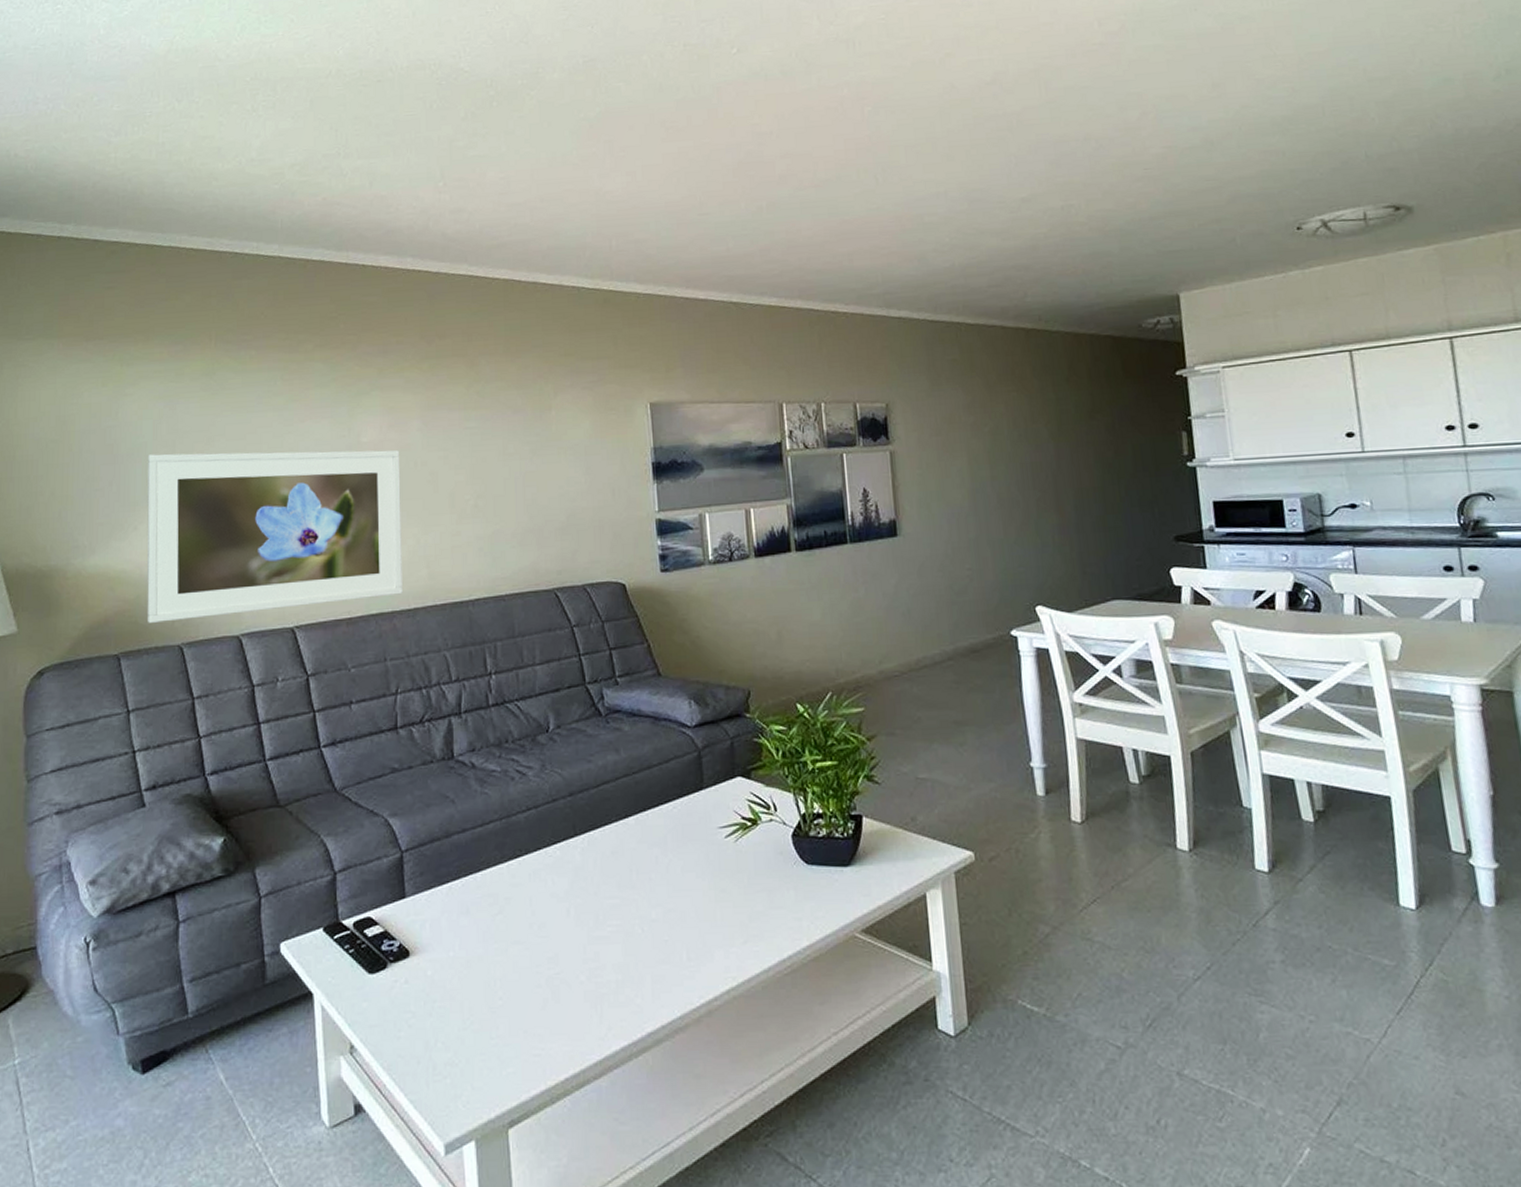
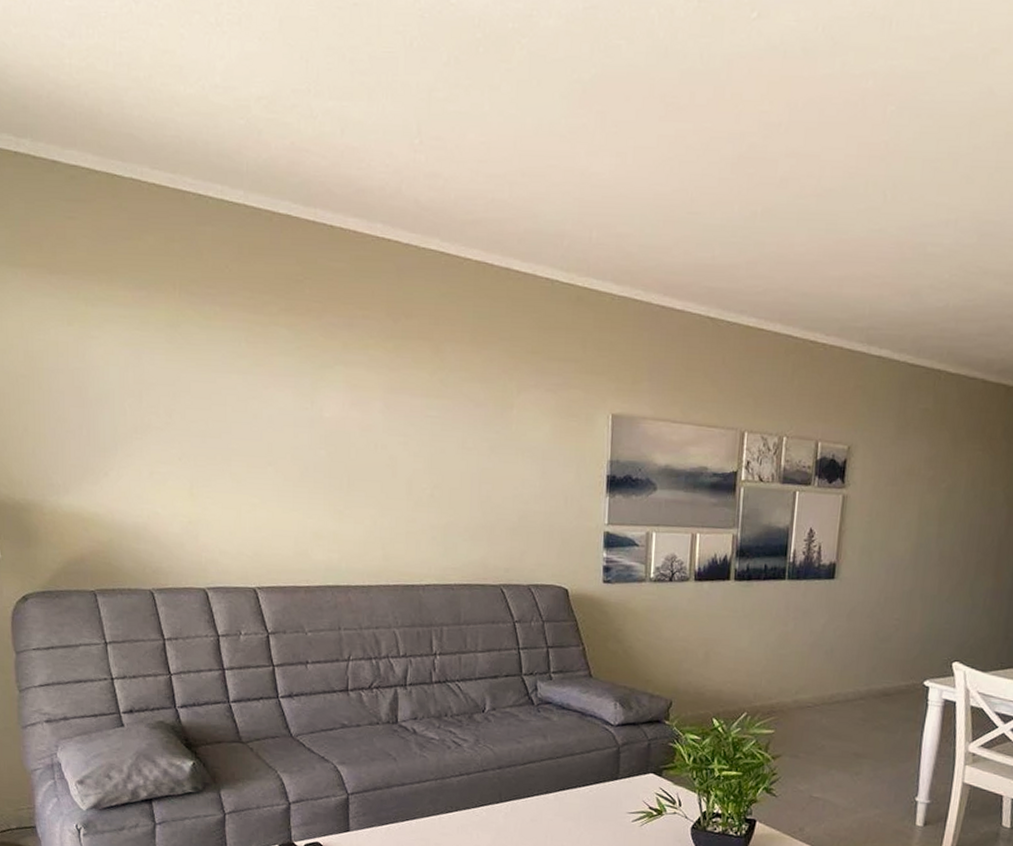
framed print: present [146,449,402,623] -> none [115,402,361,571]

